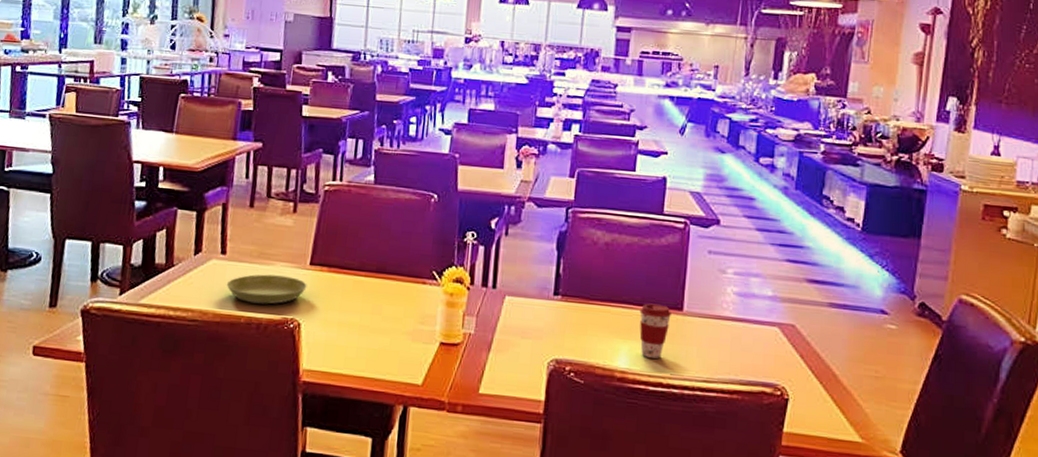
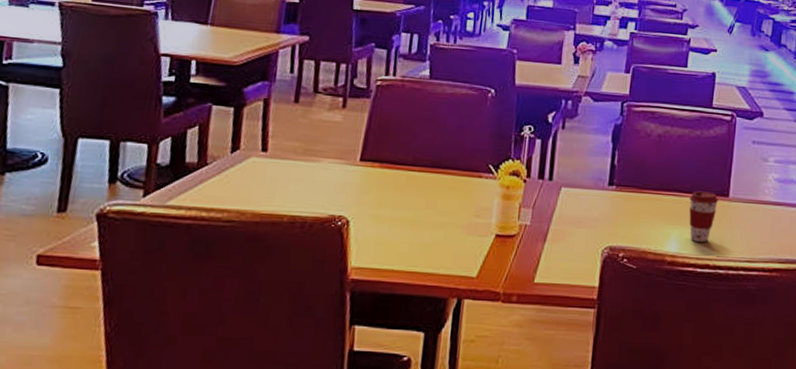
saucer: present [226,274,307,305] -> none [267,171,357,202]

